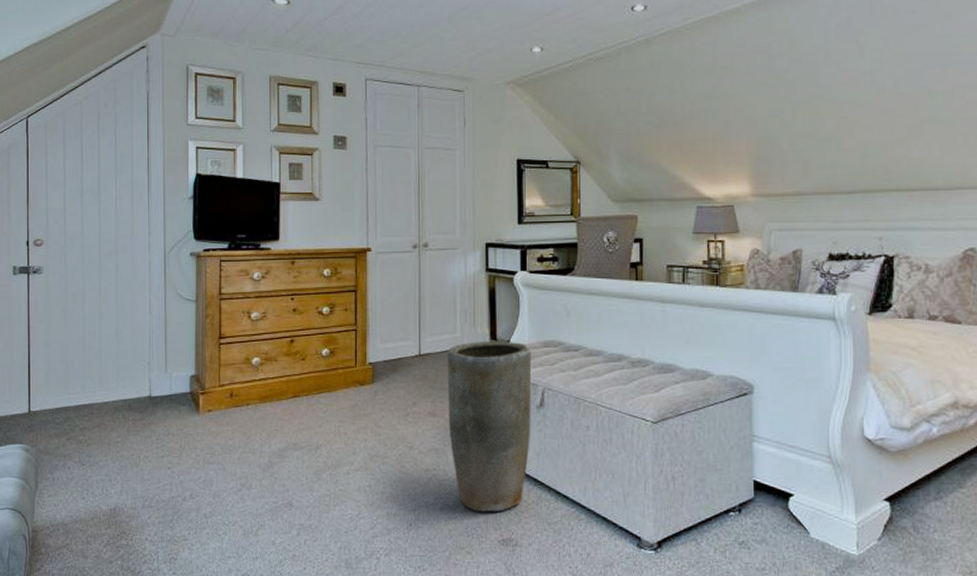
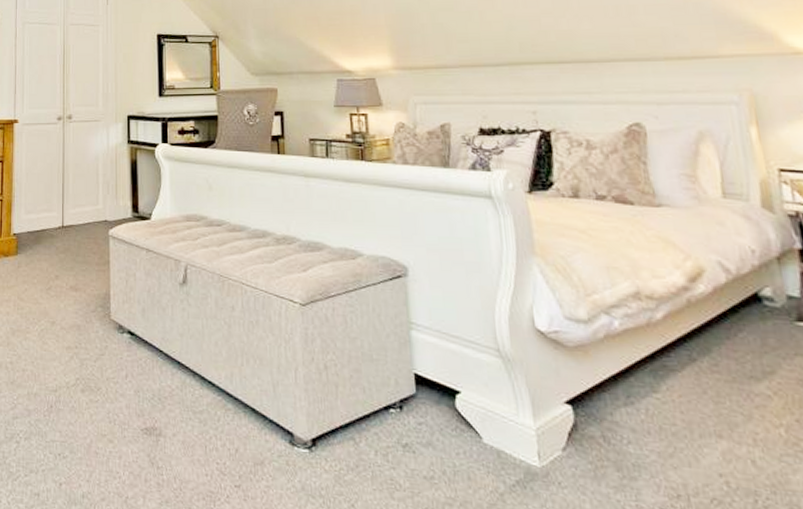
vase: present [446,341,532,512] -> none [89,213,174,397]

